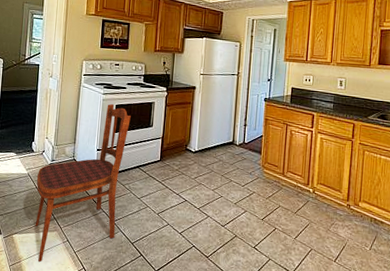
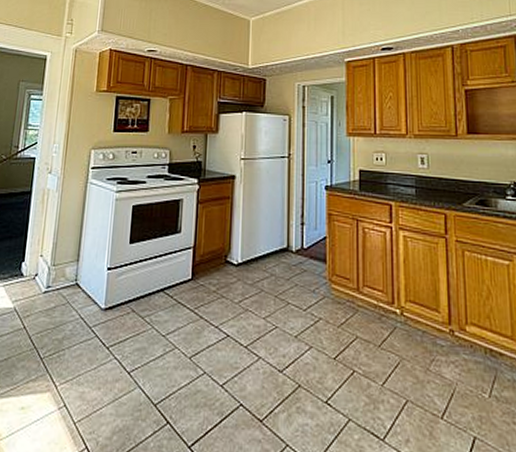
dining chair: present [35,103,131,263] -> none [20,204,152,442]

